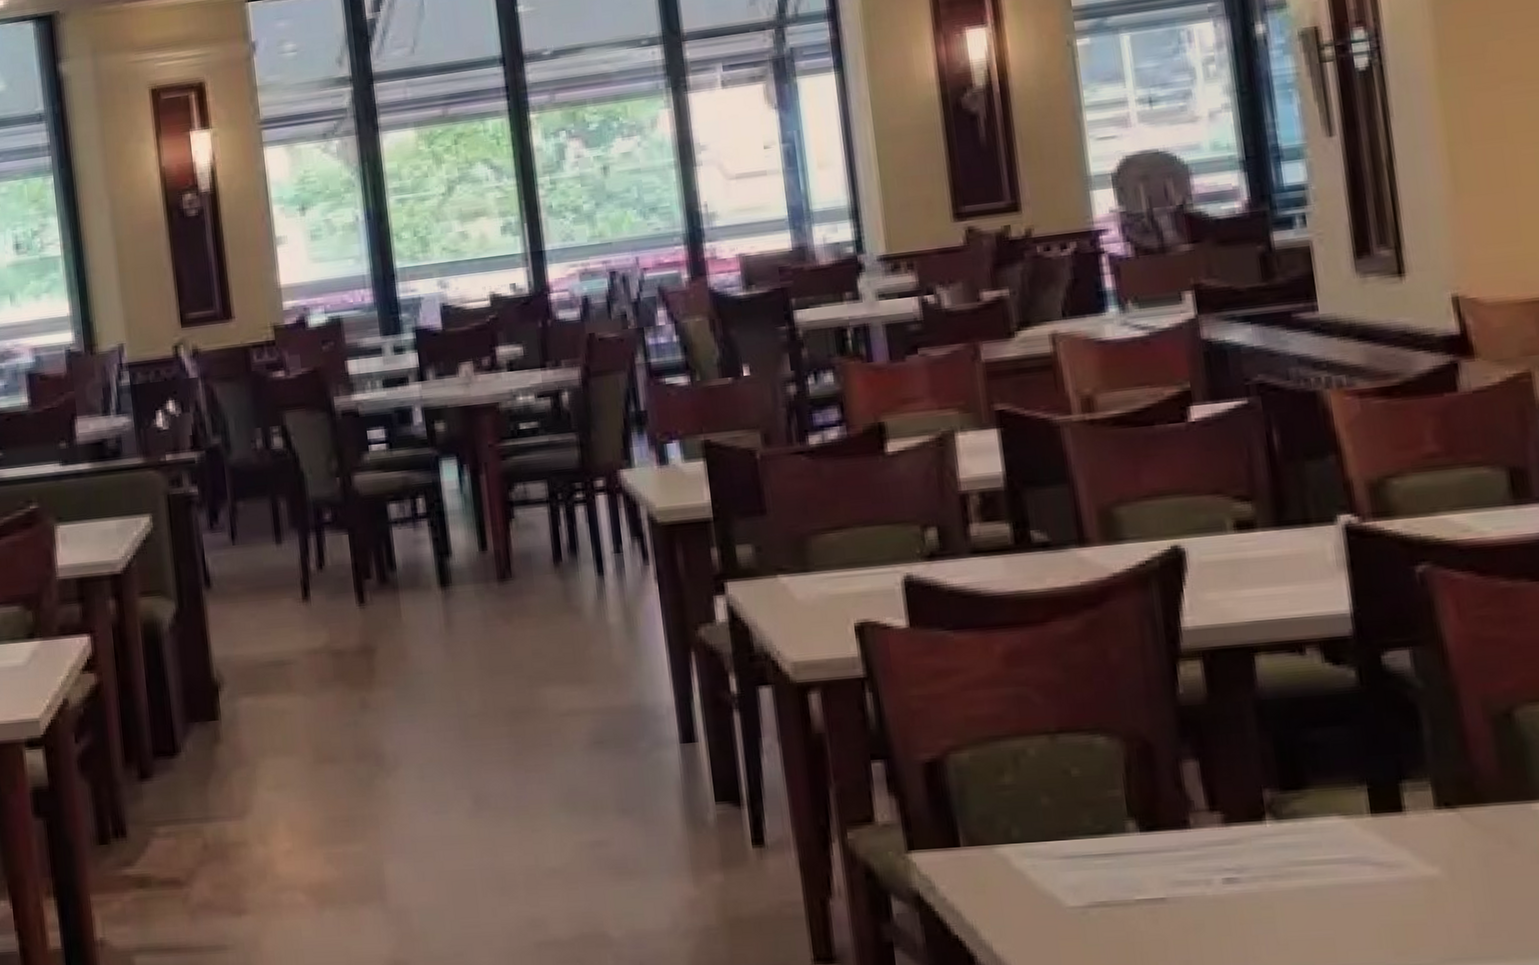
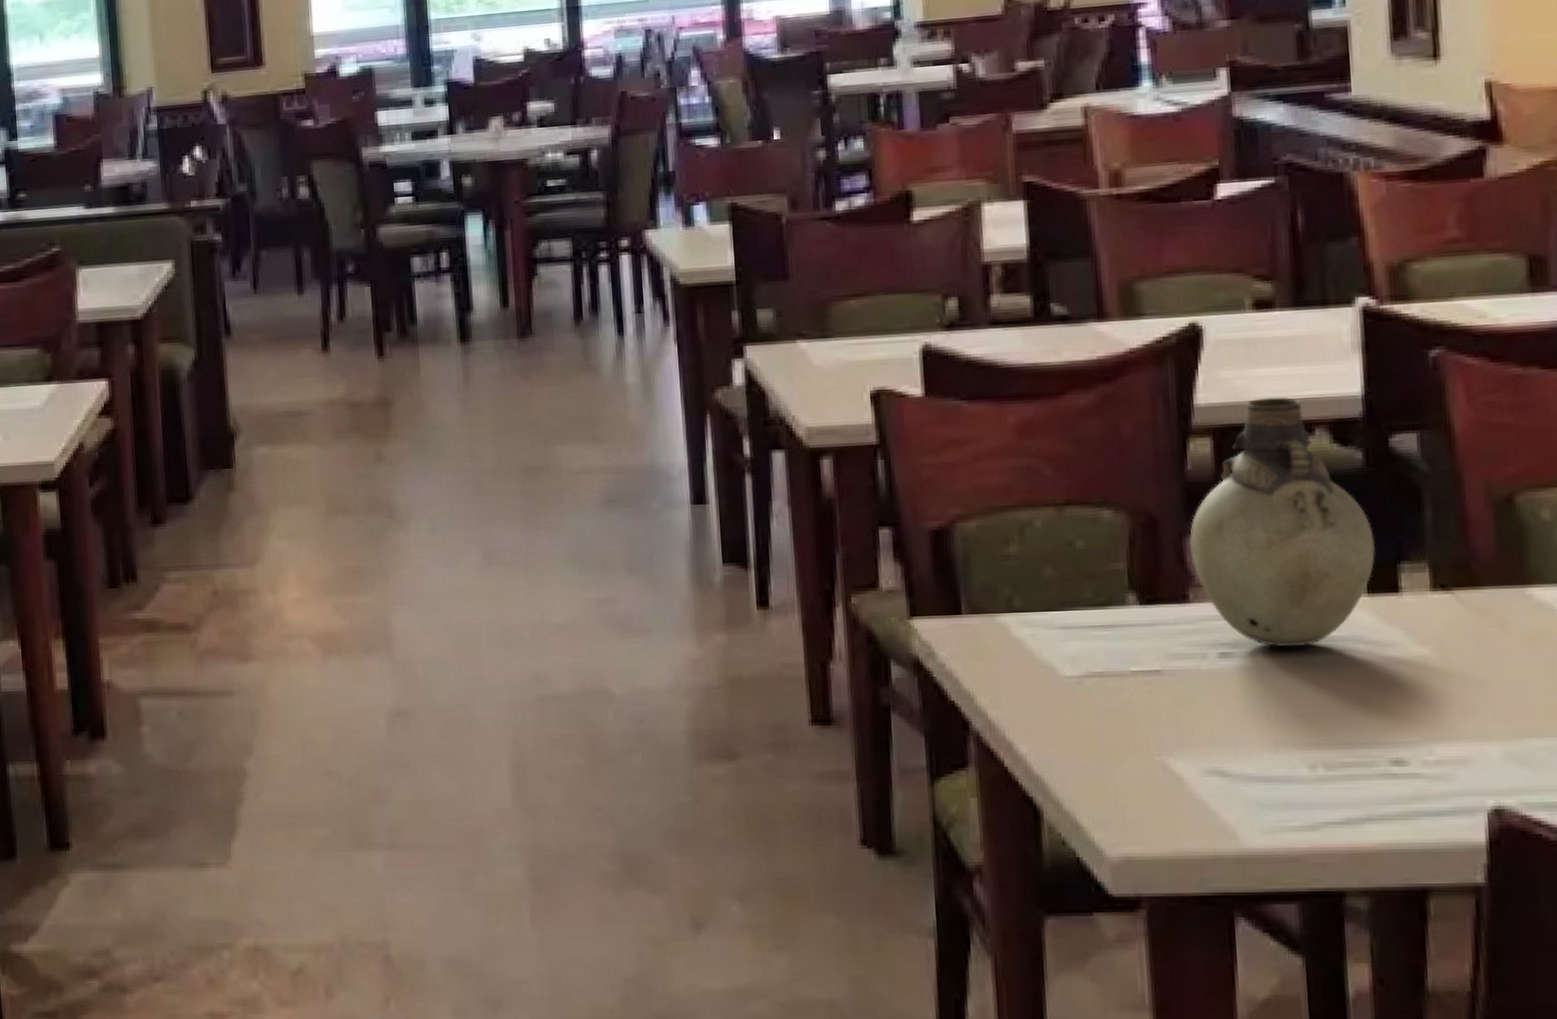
vase: none [1186,617,1376,872] -> present [1189,396,1376,648]

